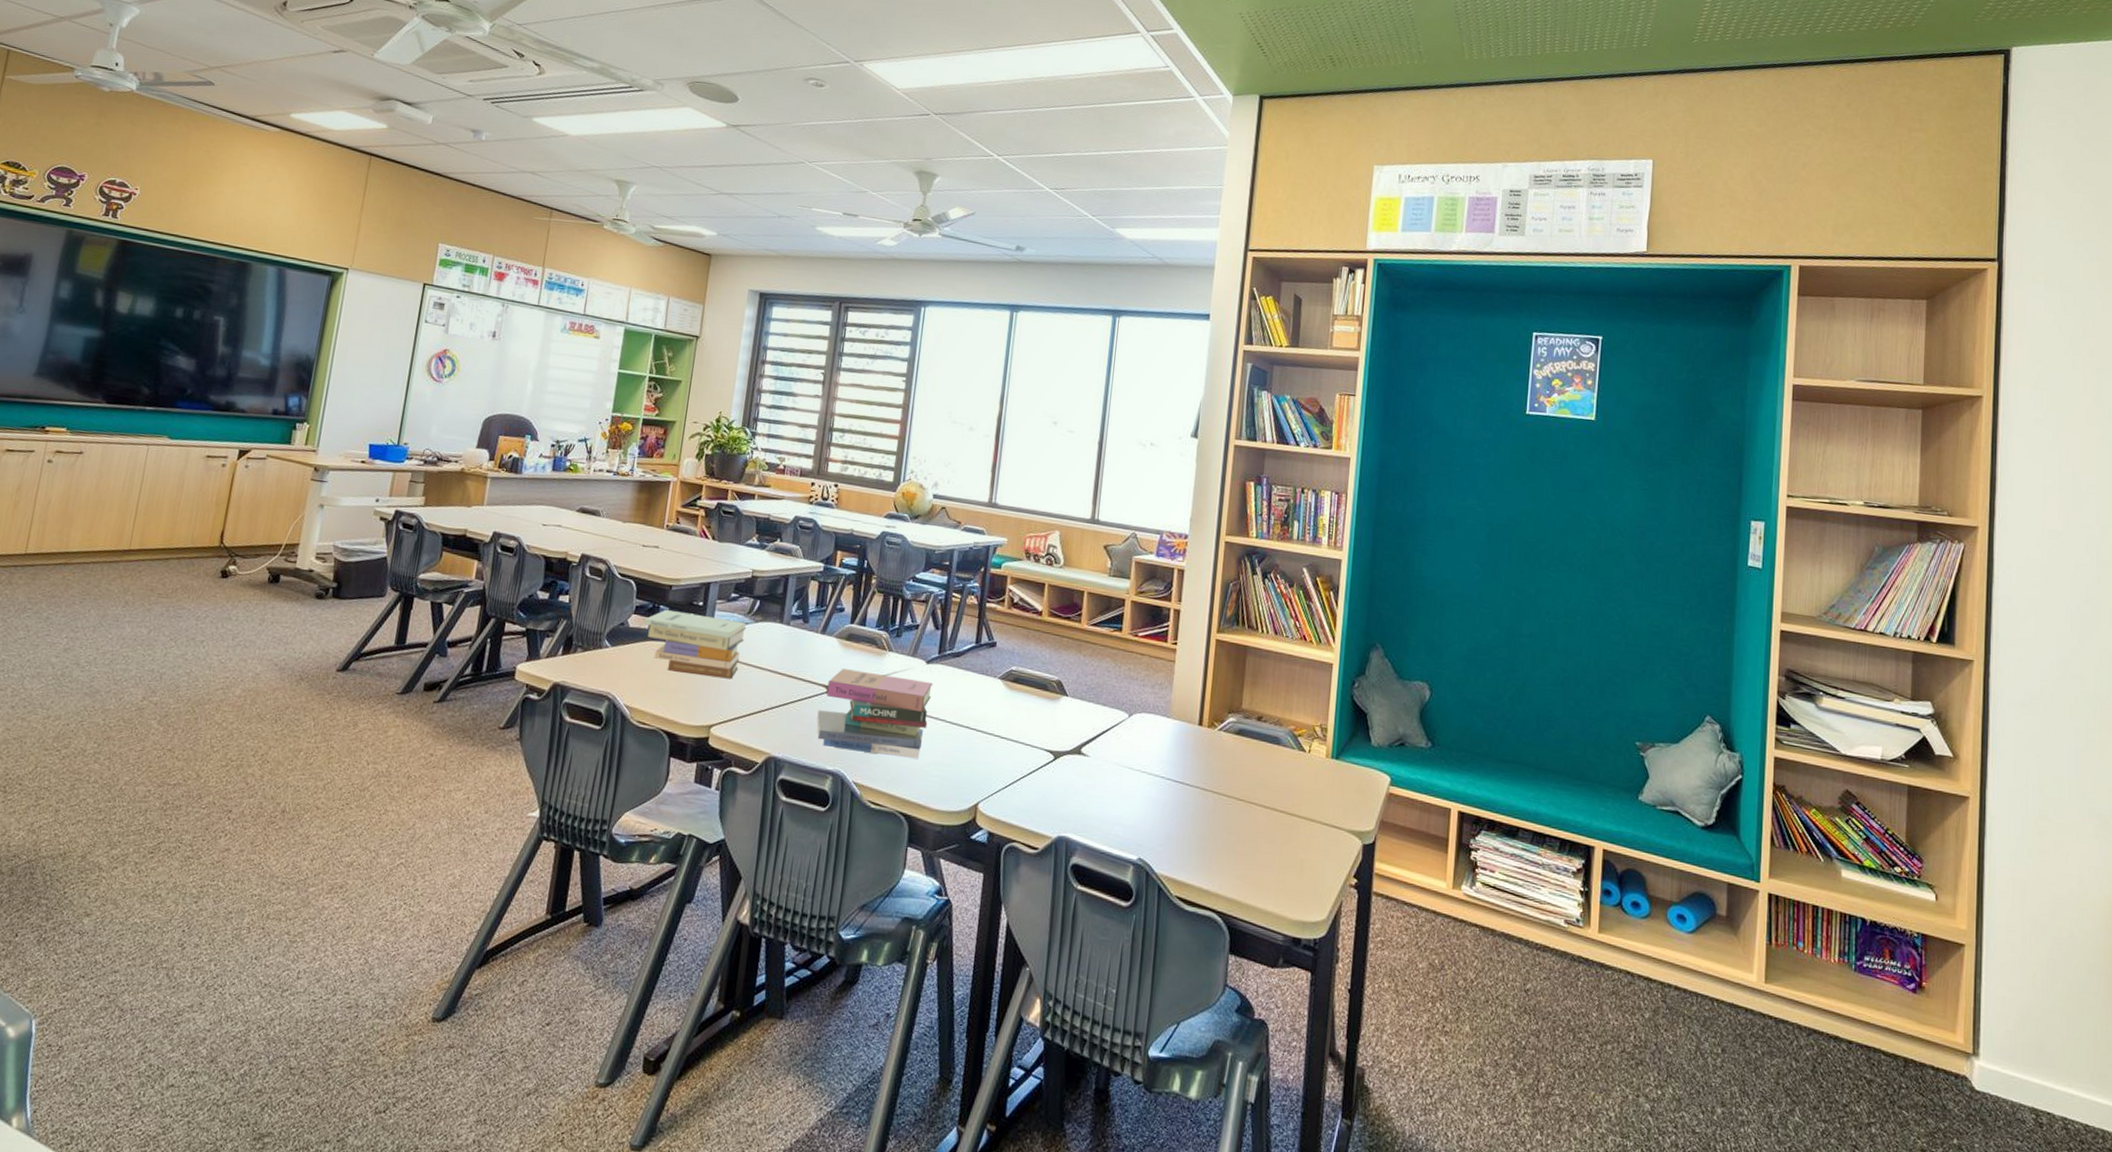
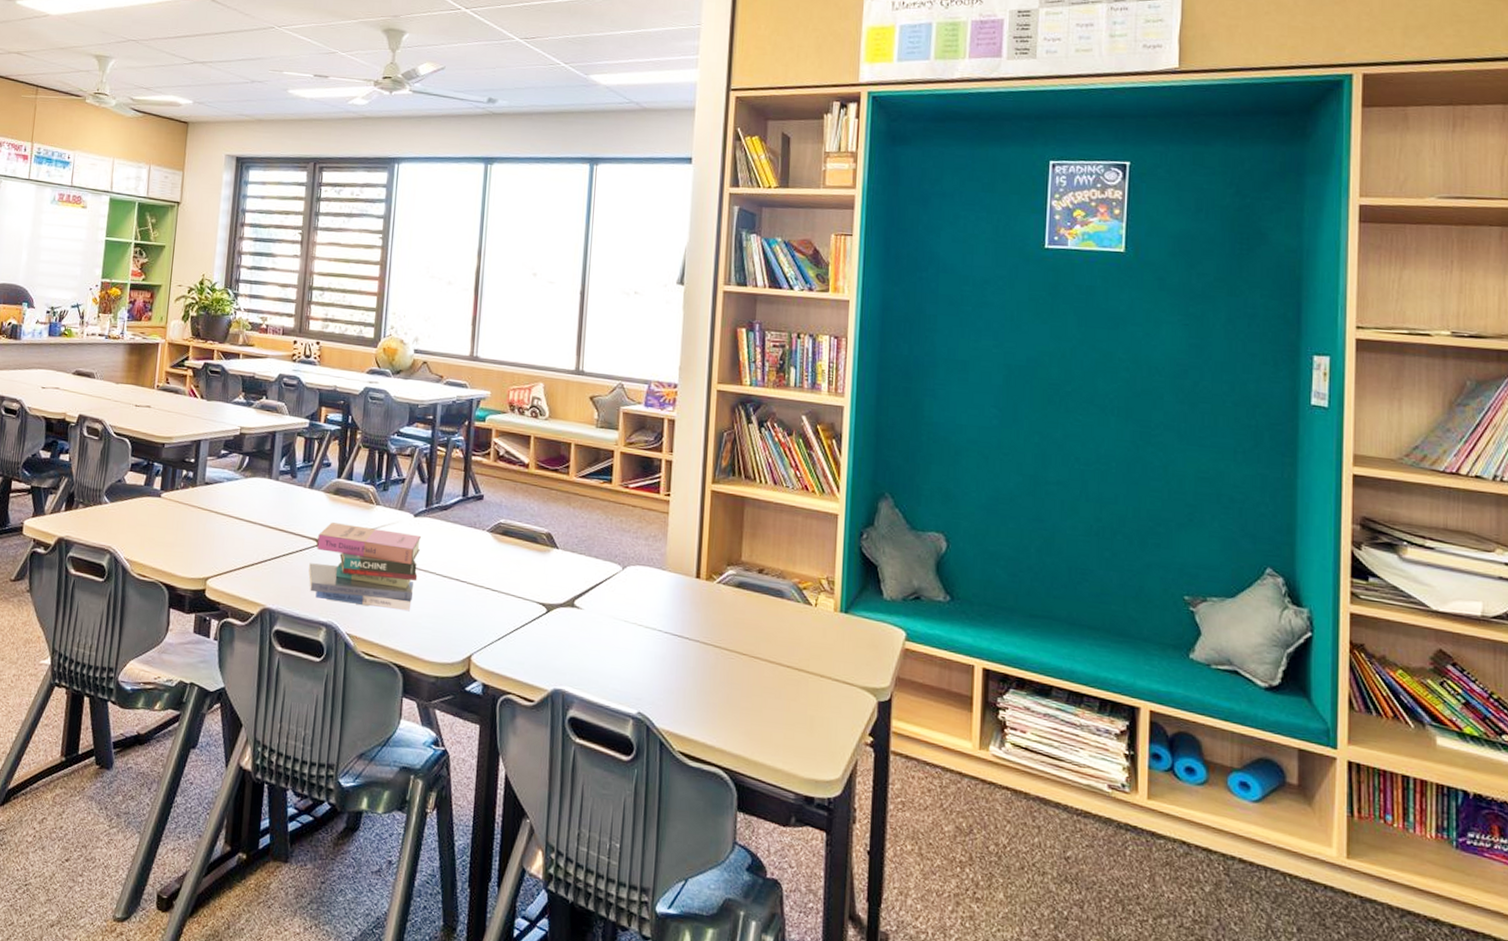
books: present [644,609,747,679] -> none [140,466,237,533]

